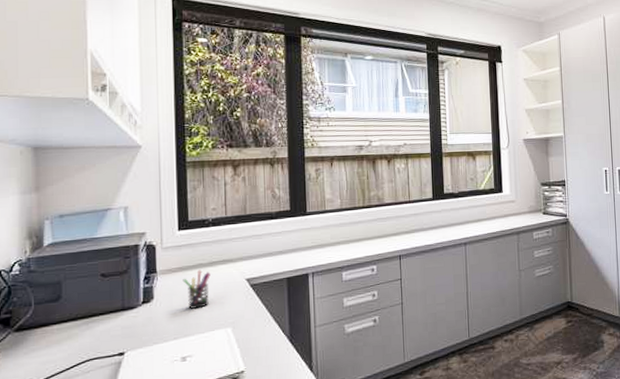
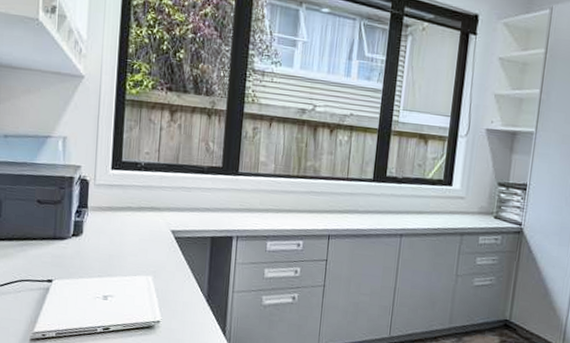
pen holder: present [182,269,211,309] -> none [111,212,138,251]

